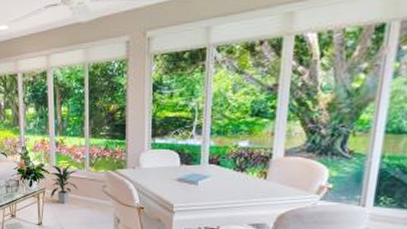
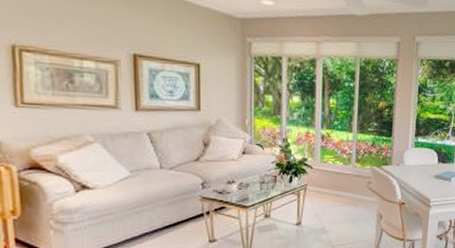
indoor plant: present [50,165,78,204] -> none [313,160,344,201]

